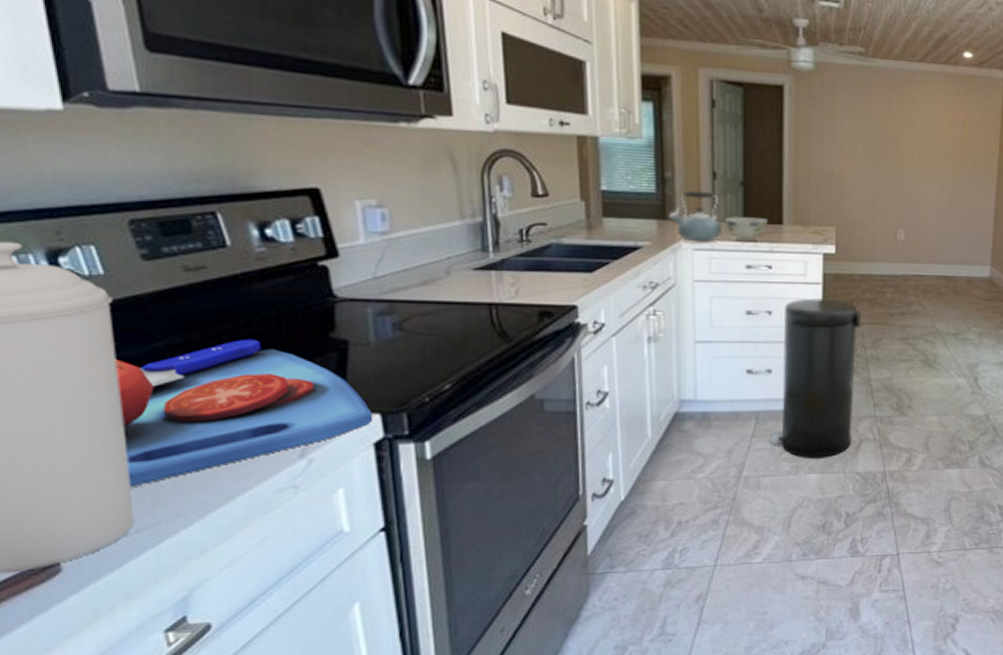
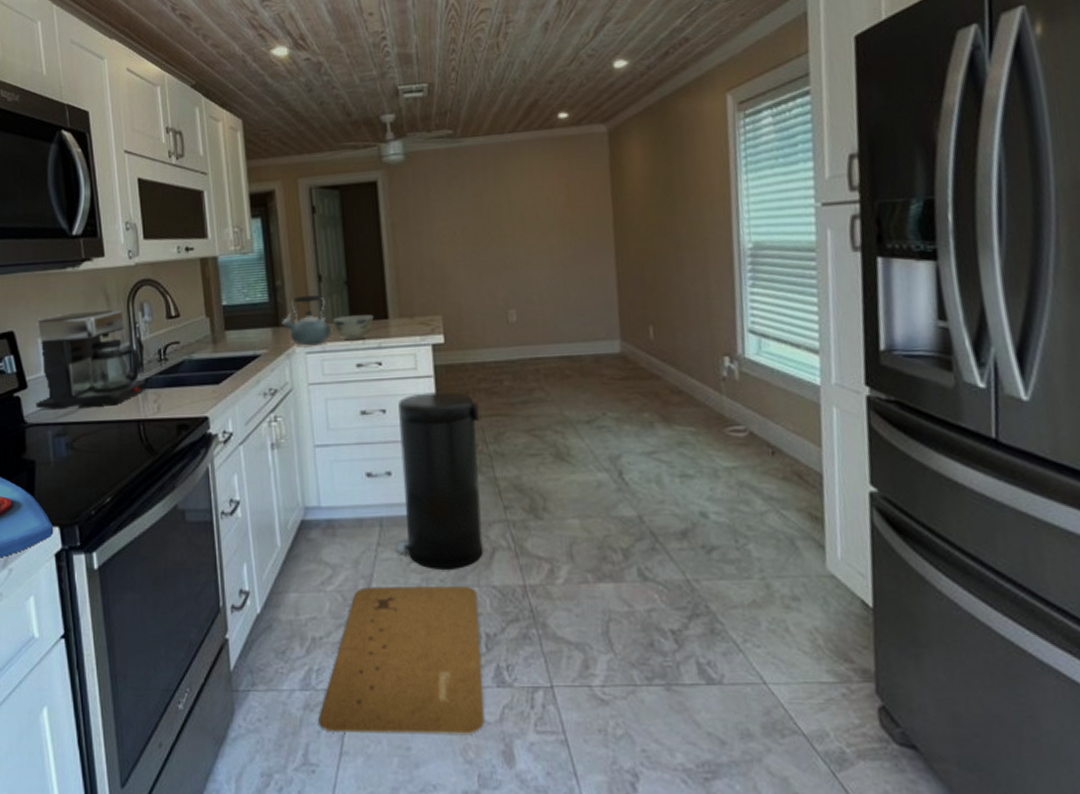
coffee maker: none [349,175,503,284] -> present [34,309,147,409]
doormat: none [679,472,842,604] -> present [318,585,484,734]

